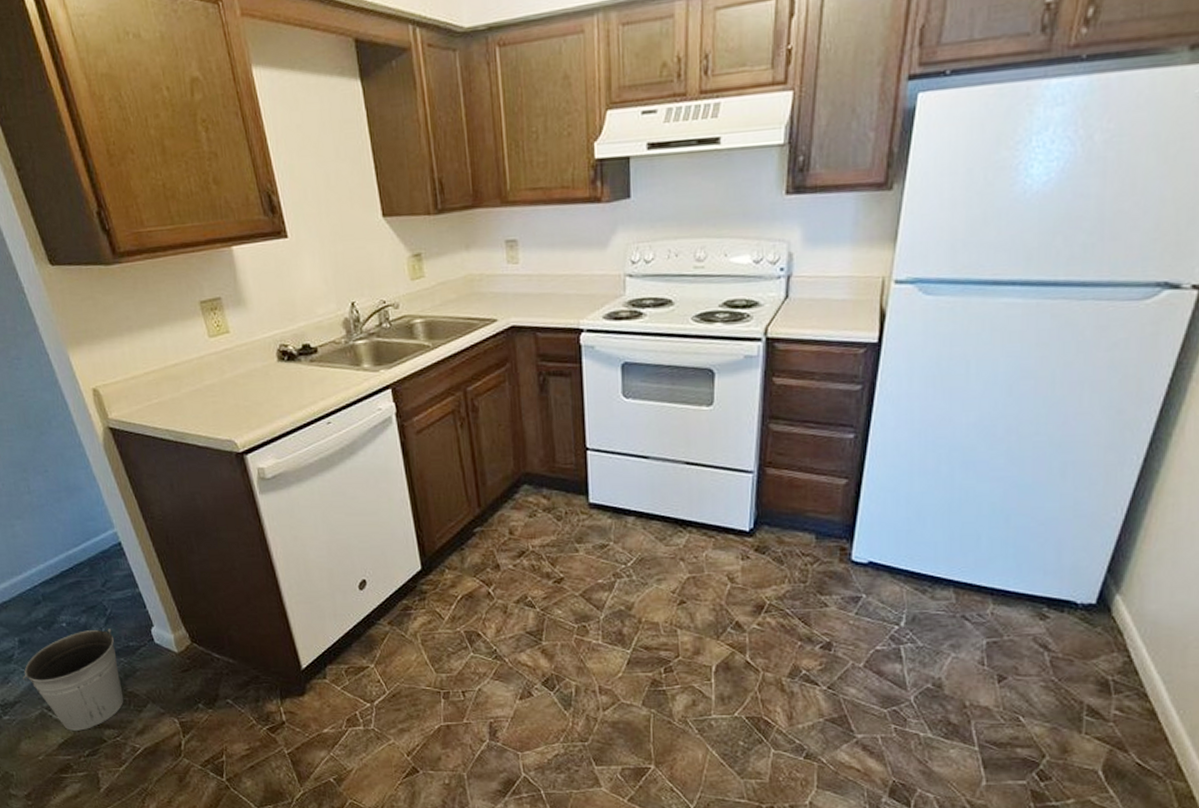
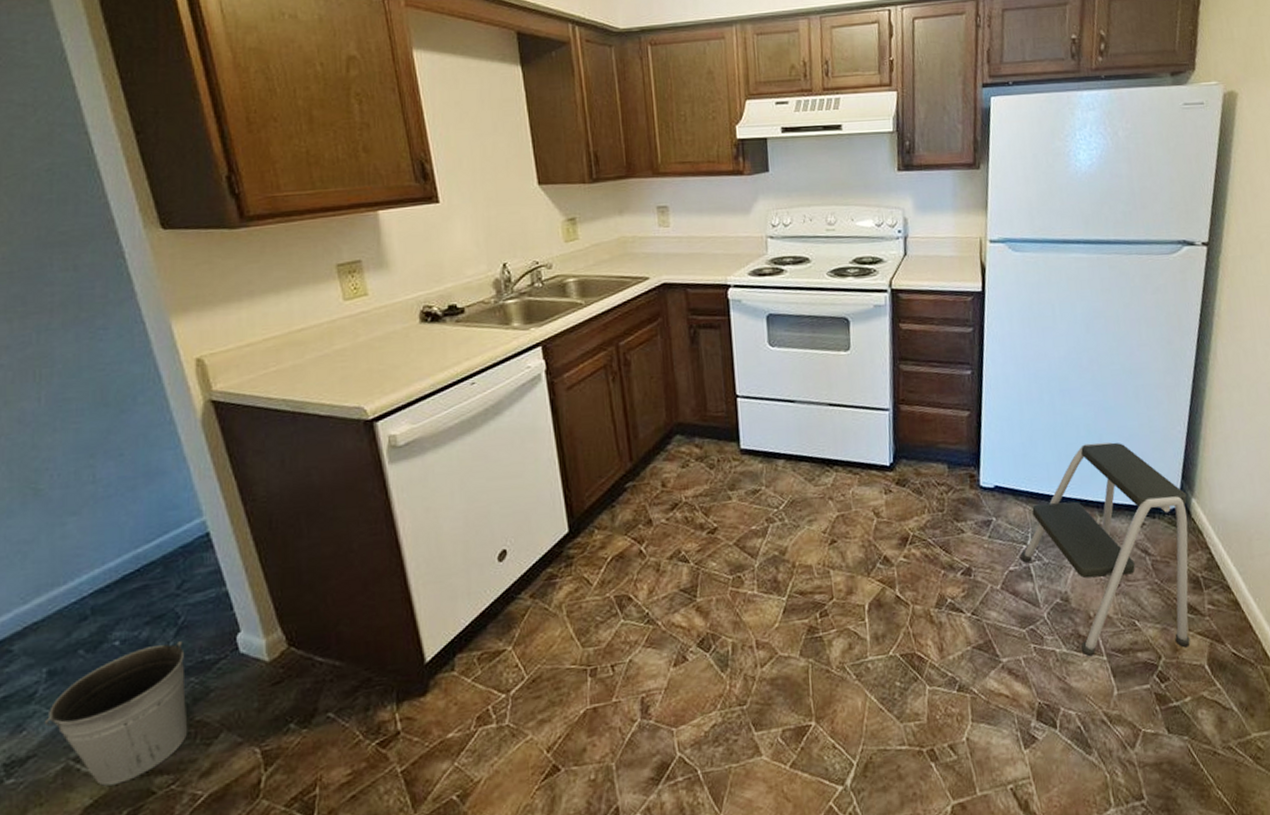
step stool: none [890,523,1110,751] -> present [1020,442,1190,657]

